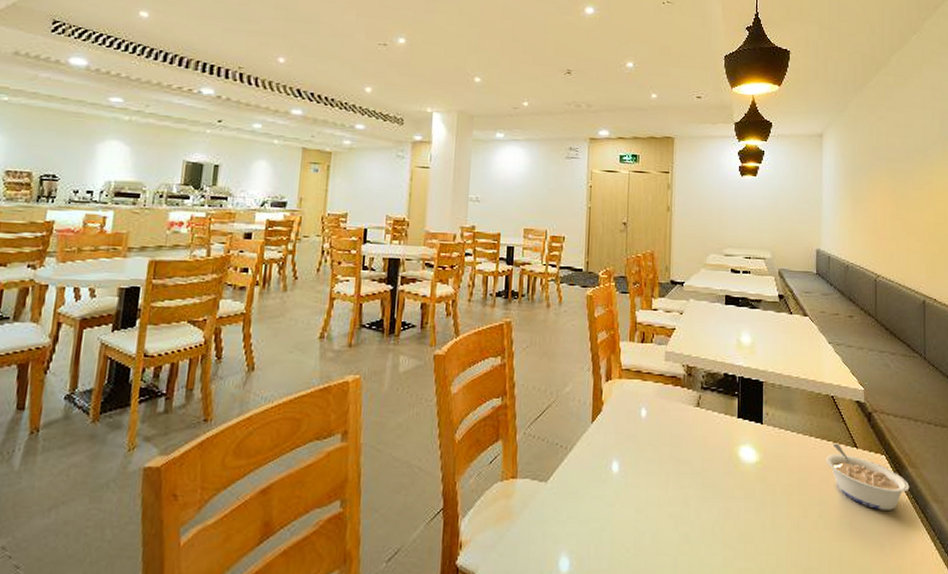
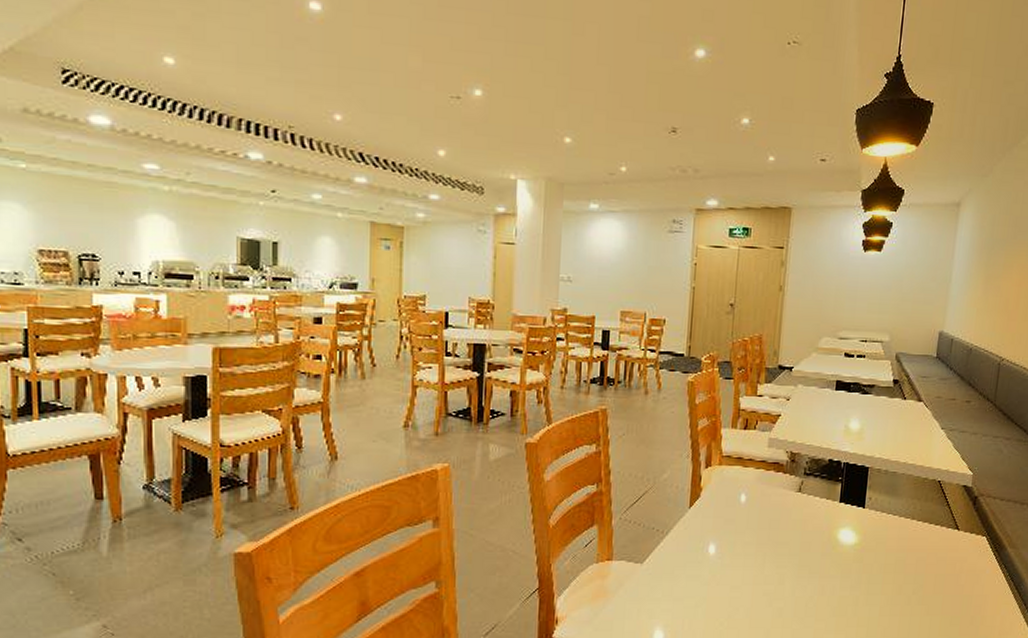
legume: present [825,443,910,510] -> none [925,526,1007,587]

